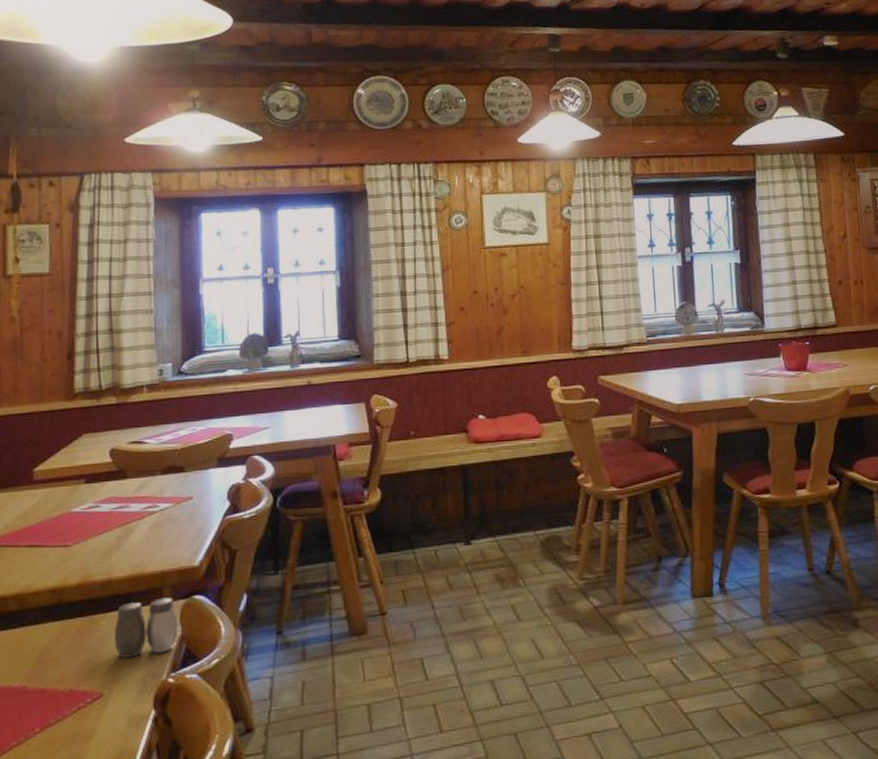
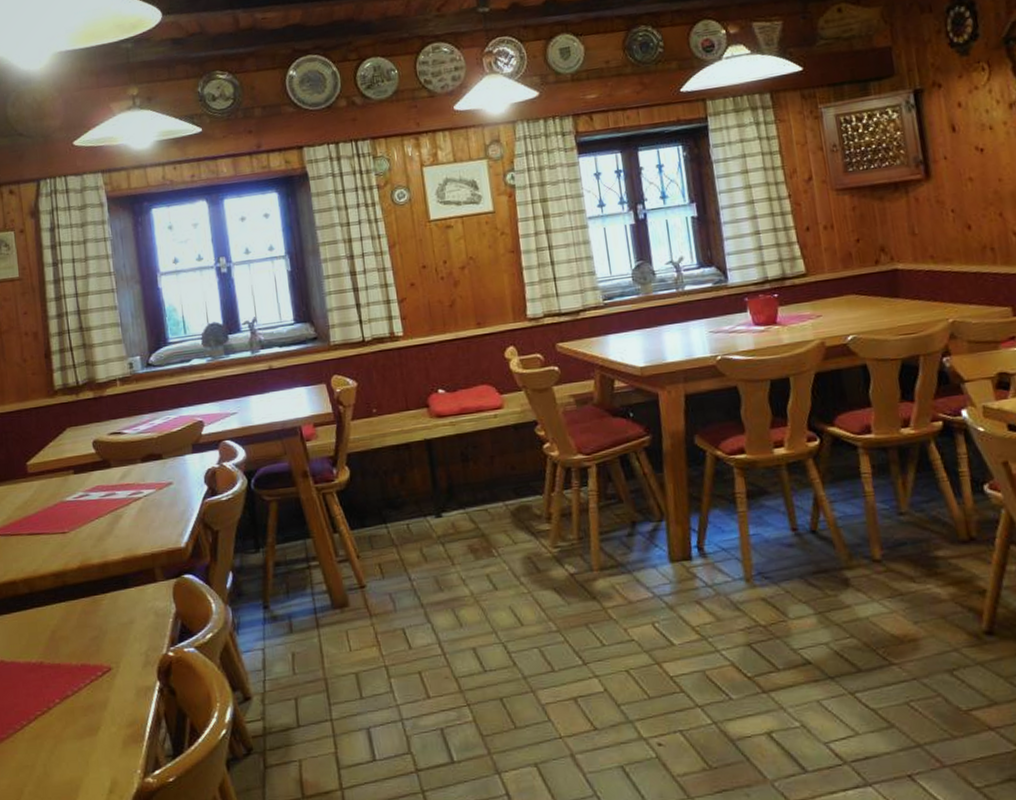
salt and pepper shaker: present [114,597,177,658] -> none [115,577,172,635]

